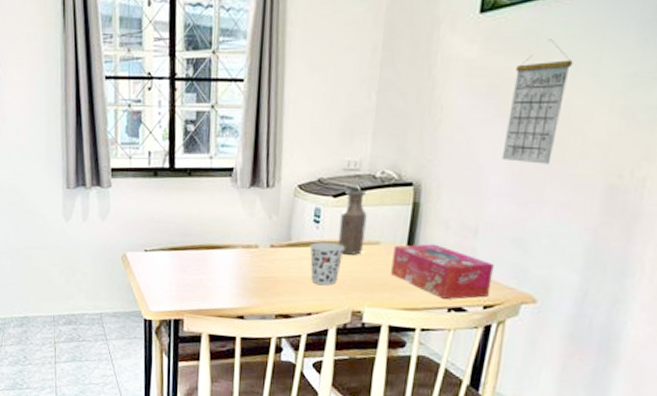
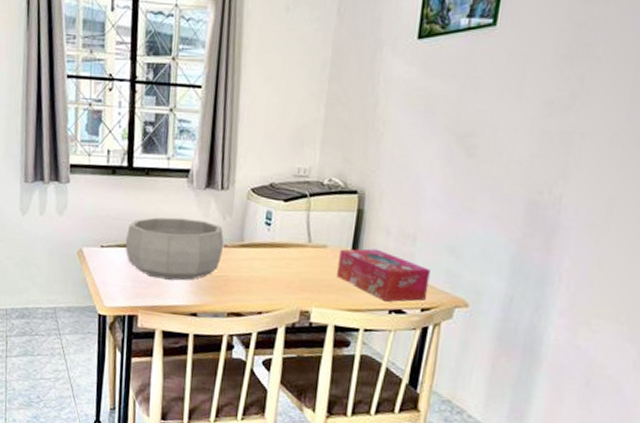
decorative bowl: none [169,218,271,283] -> present [125,217,225,281]
cup: present [309,242,345,286] -> none [261,244,294,286]
bottle: present [337,189,367,255] -> none [287,194,315,257]
calendar: present [501,39,573,164] -> none [437,66,499,179]

